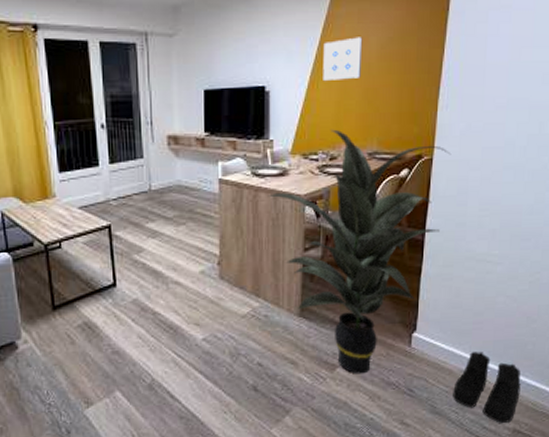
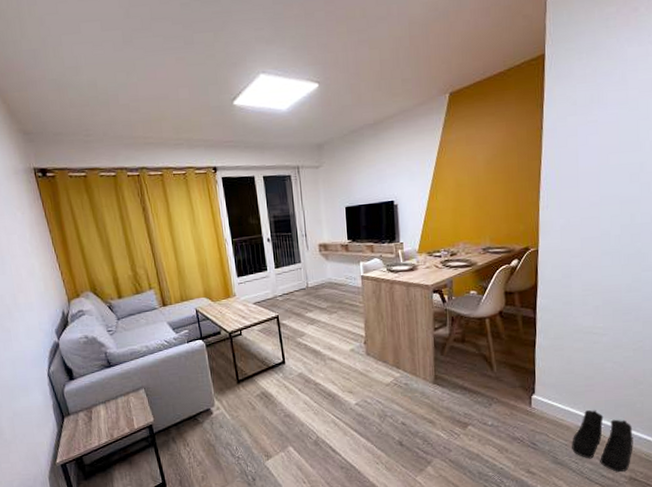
indoor plant: present [268,129,452,374] -> none [401,231,554,431]
wall art: present [323,37,363,80] -> none [439,156,472,193]

